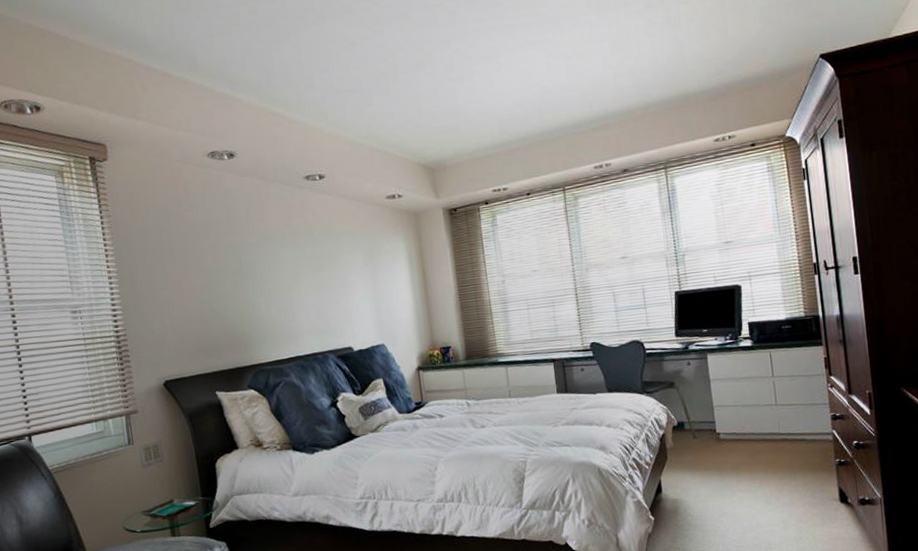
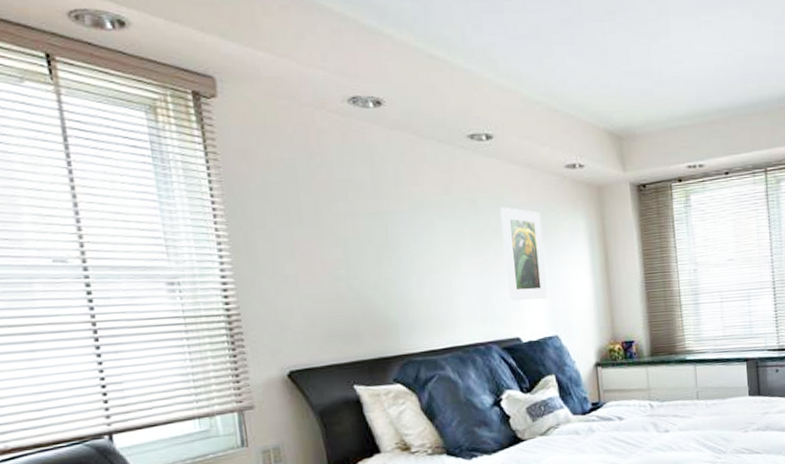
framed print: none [332,235,375,315] -> present [500,207,548,301]

